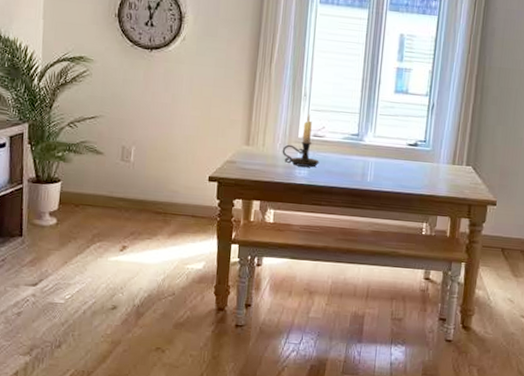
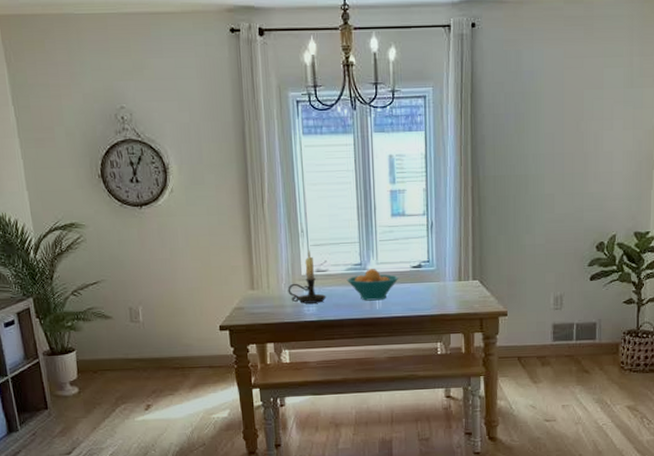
fruit bowl: none [342,141,394,173] -> present [346,269,399,301]

